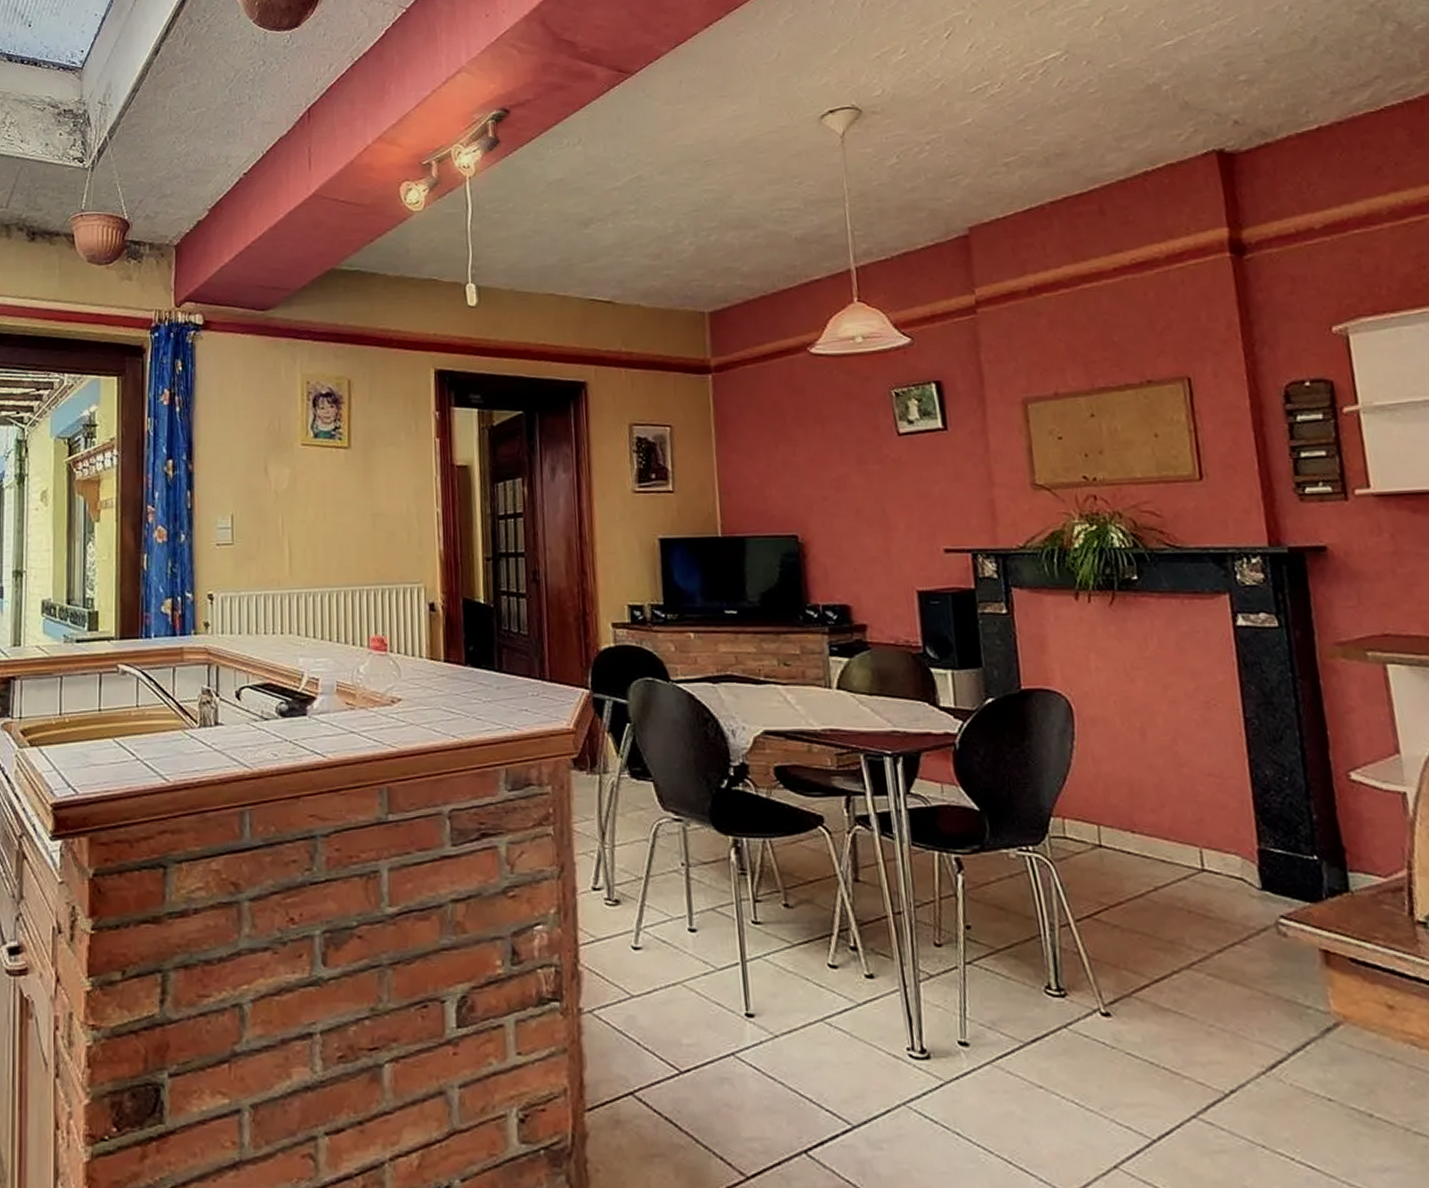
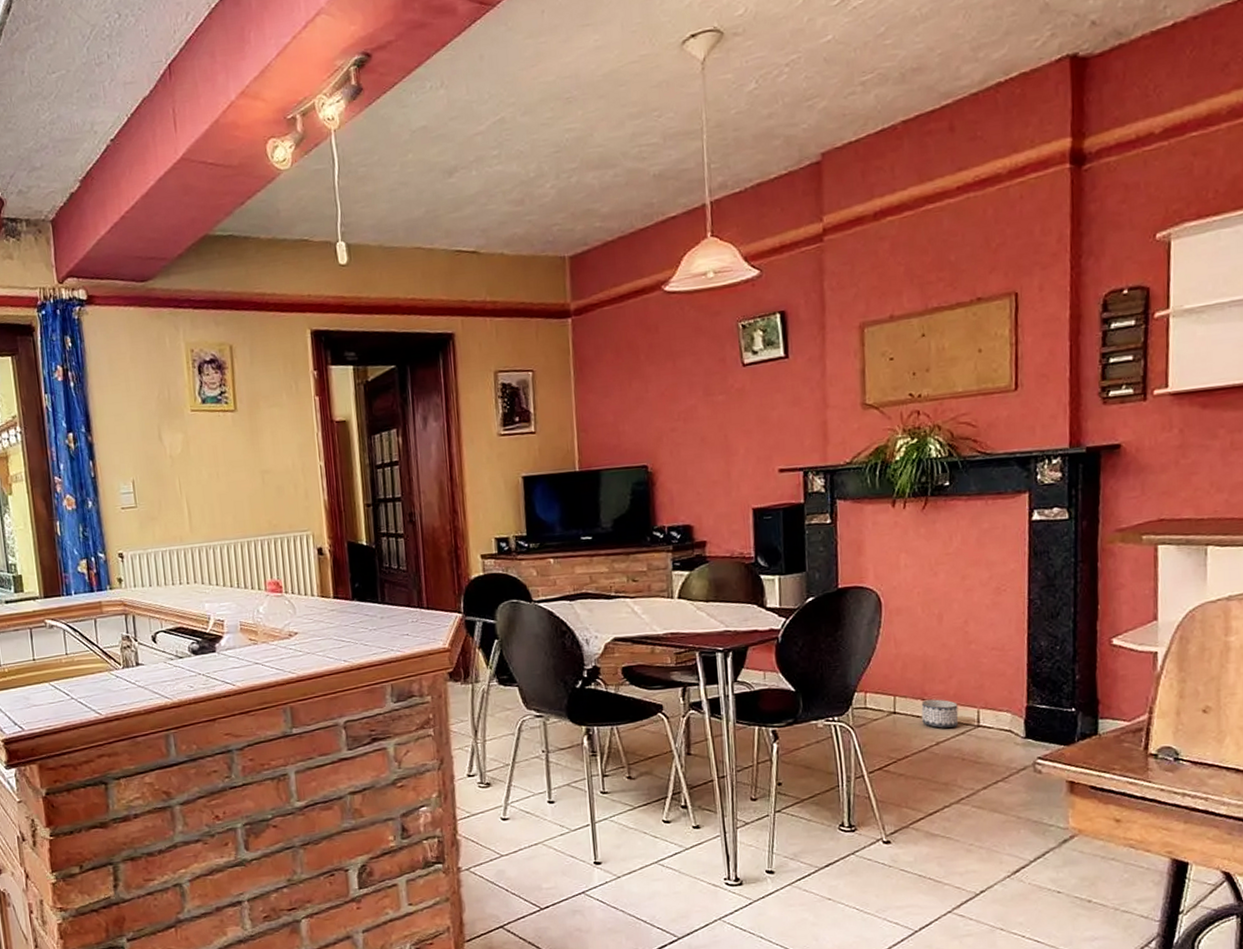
planter: none [1131,832,1178,871] -> present [921,699,959,729]

